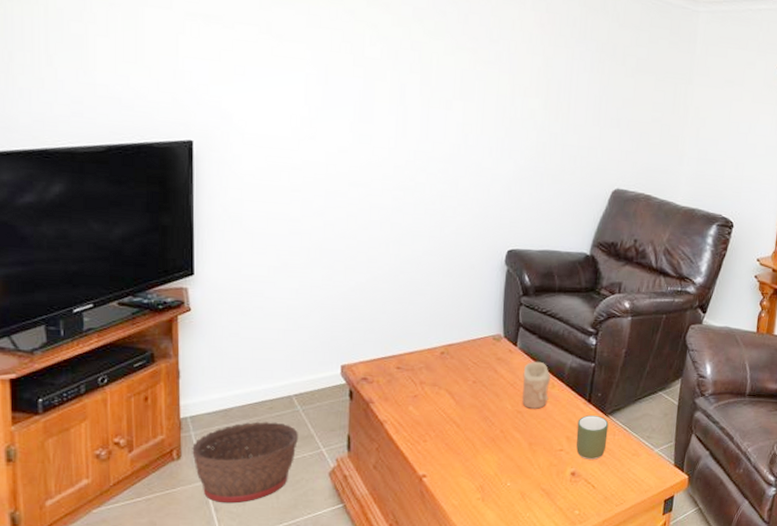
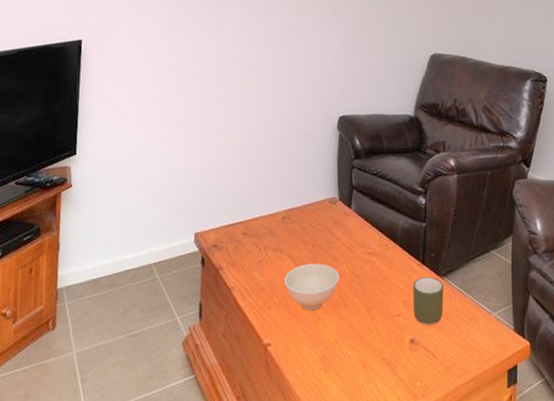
basket: present [192,421,298,504] -> none [65,291,156,375]
bowl: none [442,399,501,444] -> present [284,263,339,310]
candle: present [521,361,551,409] -> none [358,223,384,272]

